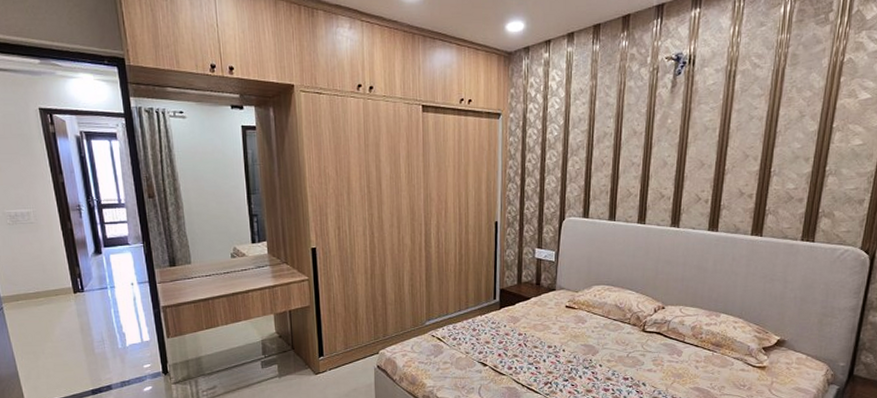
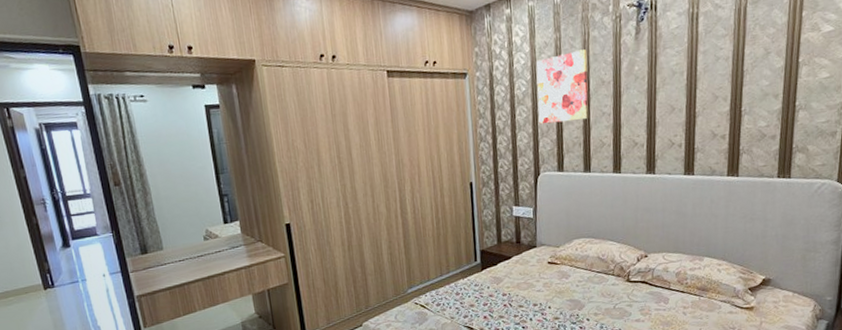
wall art: none [568,99,622,170] -> present [536,49,589,125]

